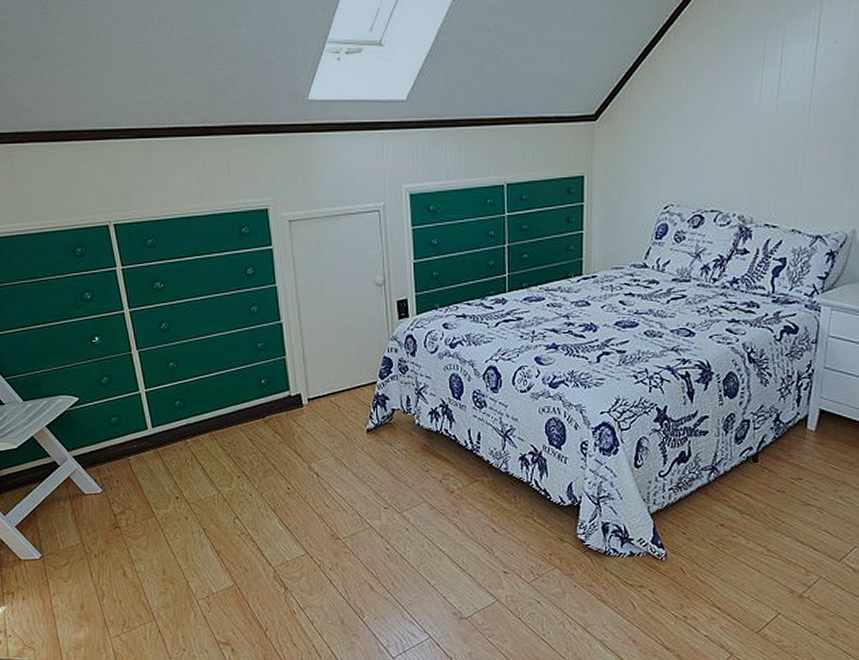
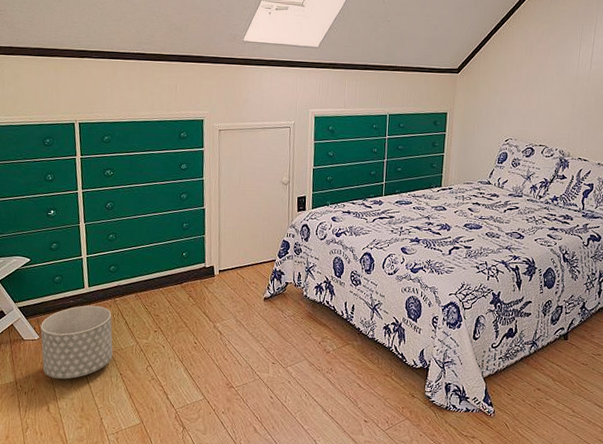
planter: none [102,449,192,538] -> present [40,305,113,379]

